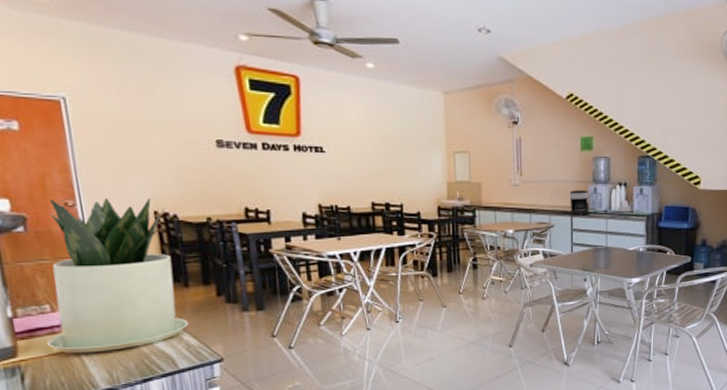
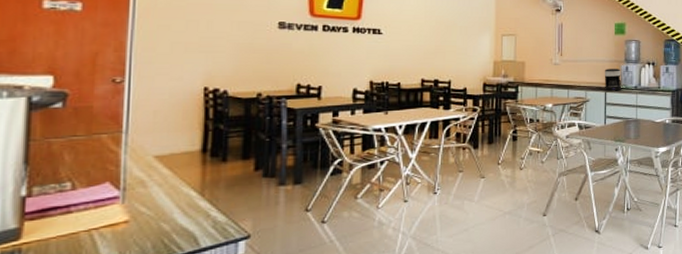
planter: present [46,197,188,354] -> none [57,74,219,234]

